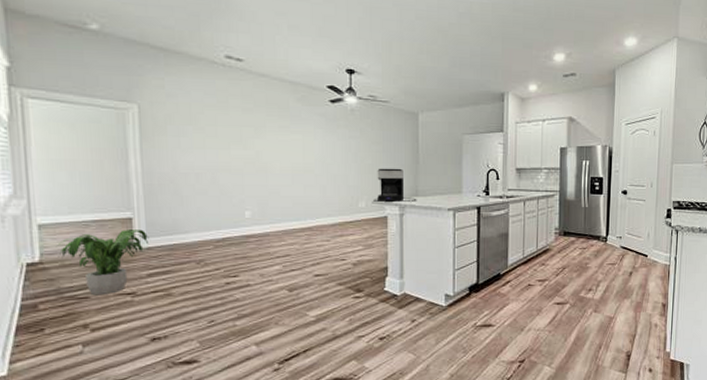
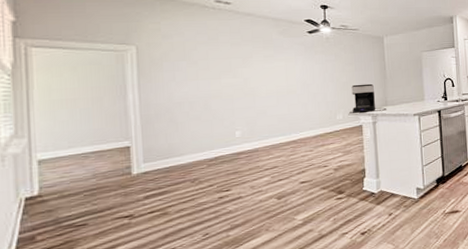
potted plant: present [55,230,149,296] -> none [55,156,146,222]

